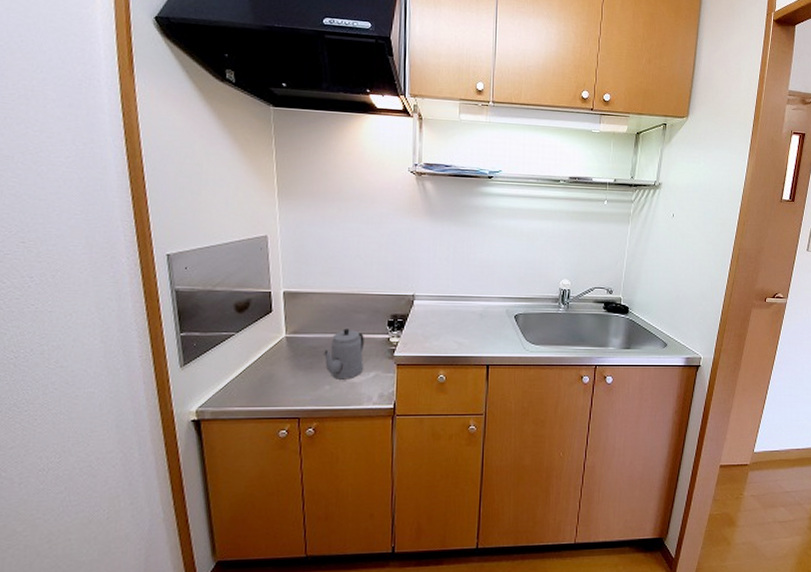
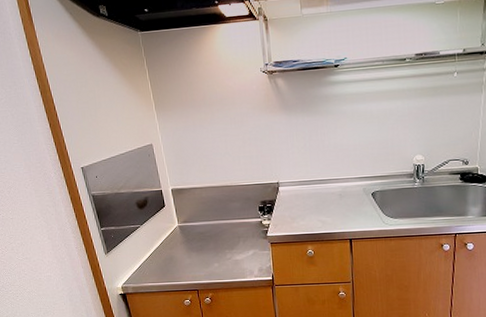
teapot: present [323,328,364,380] -> none [209,215,244,258]

